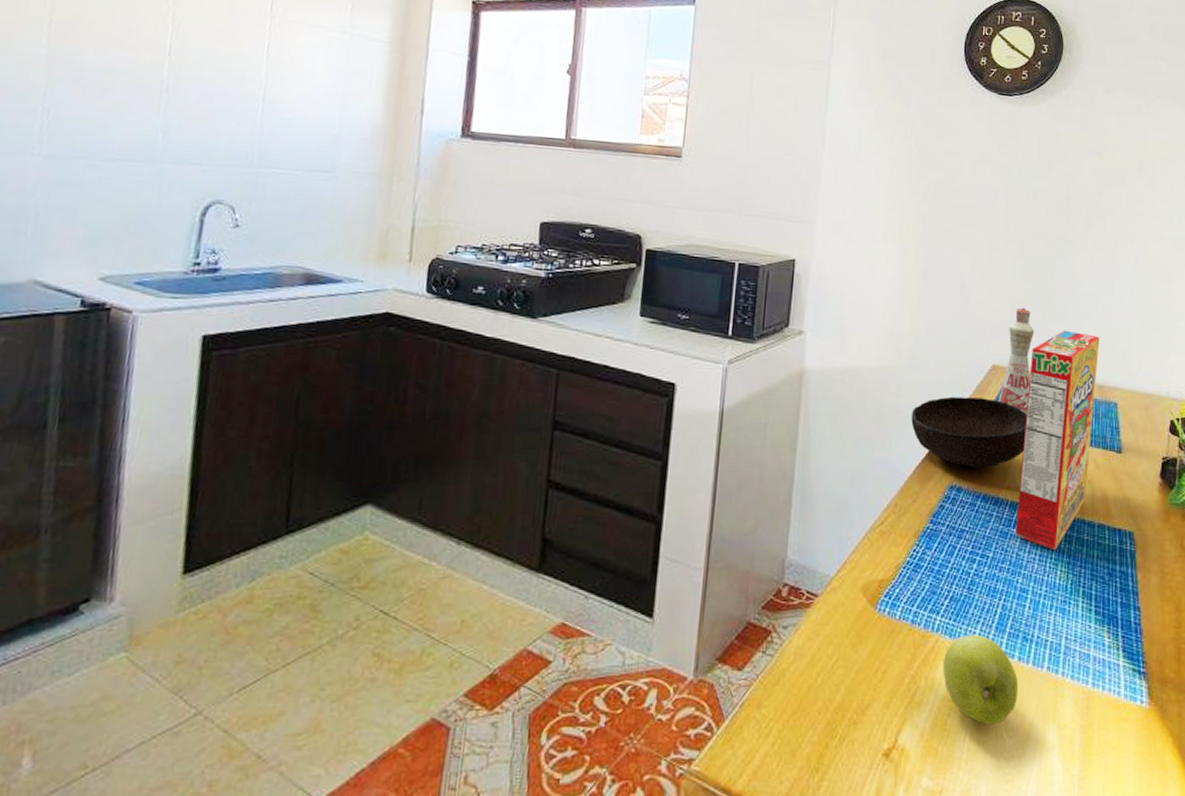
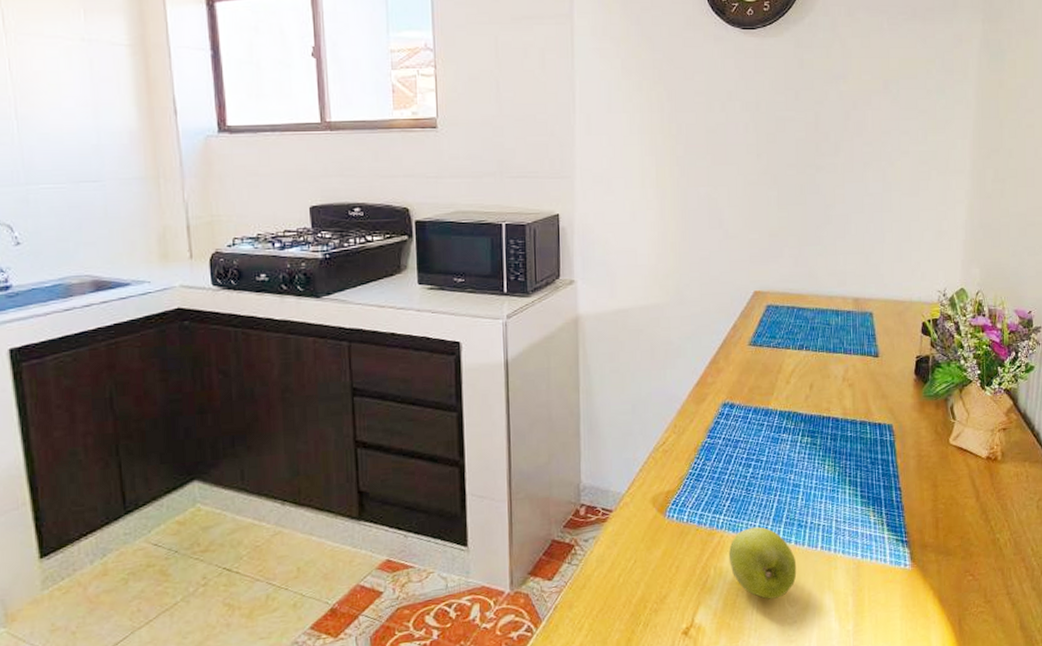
bowl: present [911,396,1028,468] -> none [682,322,790,386]
bottle: present [998,307,1035,415] -> none [762,235,792,333]
cereal box: present [1015,330,1100,551] -> none [785,251,853,449]

